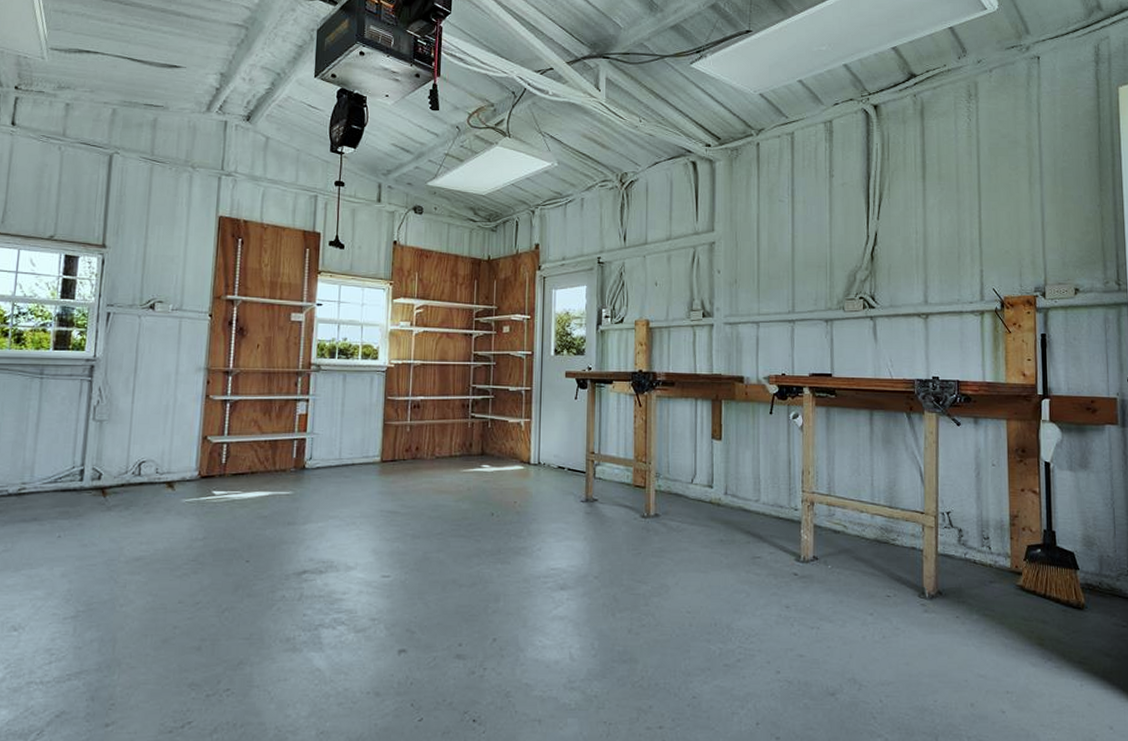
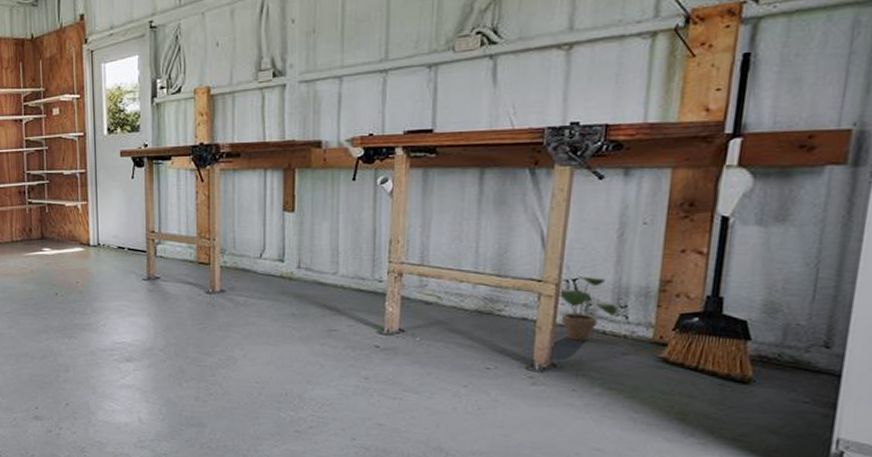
potted plant: none [937,509,982,570] -> present [558,276,617,341]

